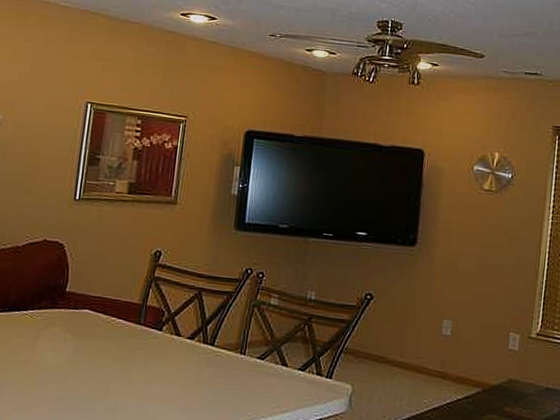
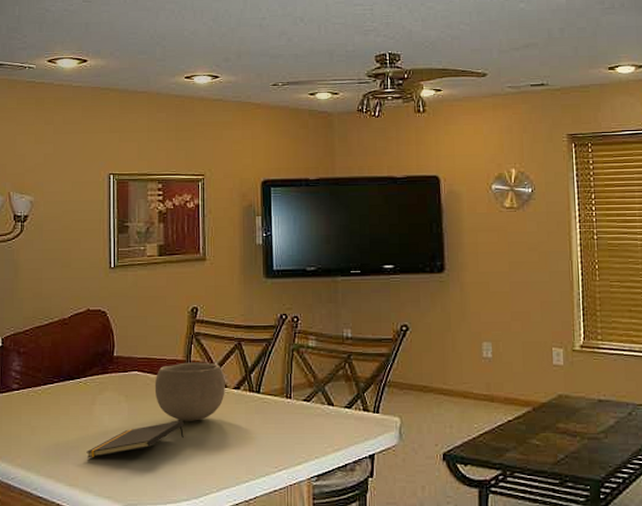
notepad: none [22,364,131,395] -> present [86,420,184,458]
bowl: none [104,306,180,368] -> present [154,362,225,421]

